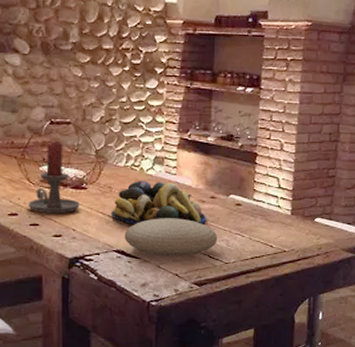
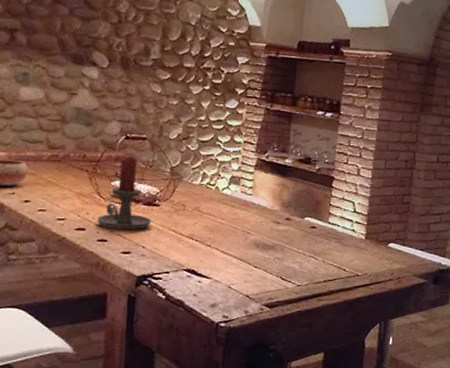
fruit bowl: present [110,180,206,225] -> none [182,199,280,246]
plate: present [124,218,218,256] -> none [195,238,291,278]

